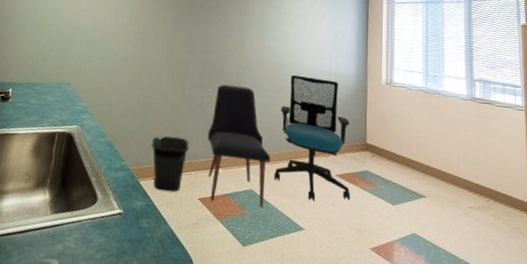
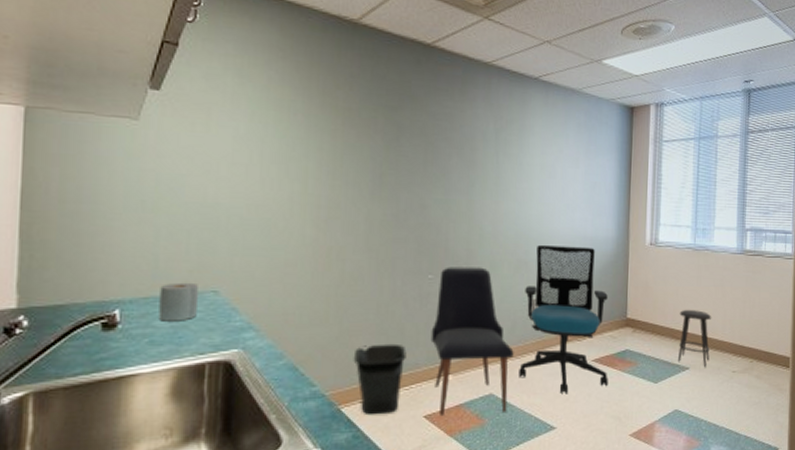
paper towel roll: none [33,75,59,102] -> present [159,282,198,322]
stool: none [414,142,446,199] -> present [677,309,712,368]

